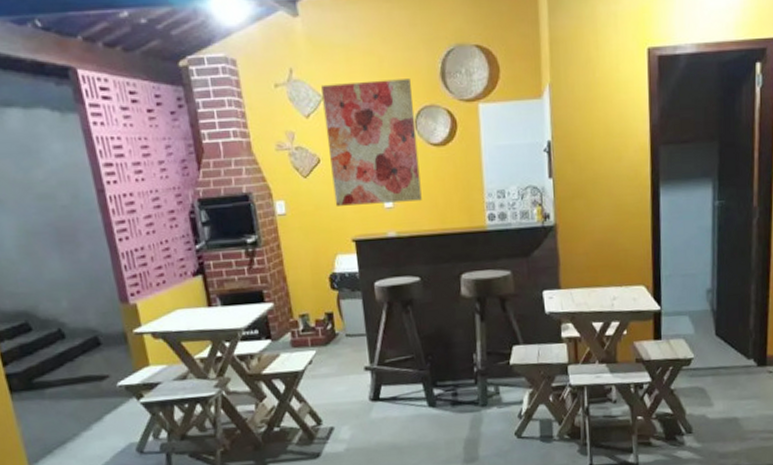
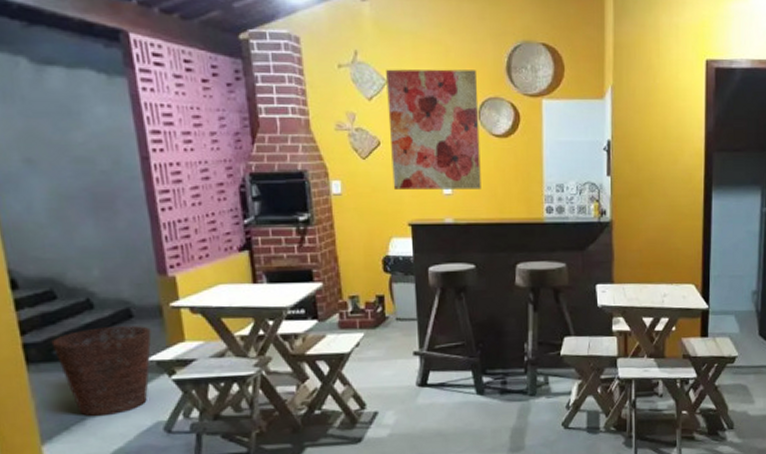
basket: none [30,353,120,440] -> present [51,326,152,416]

